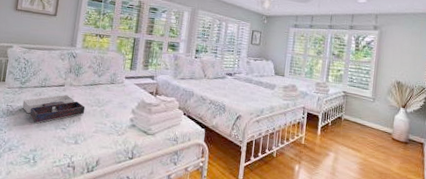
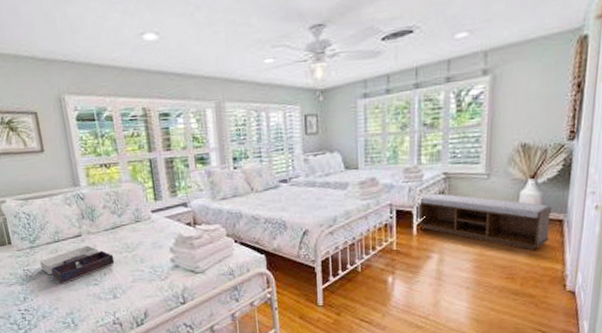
bench: none [323,105,417,163] -> present [419,193,552,251]

